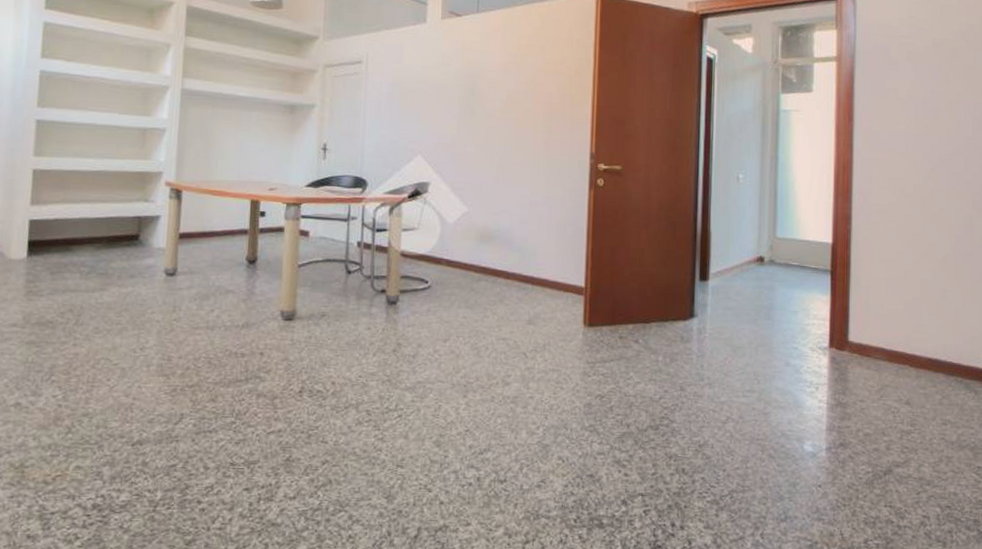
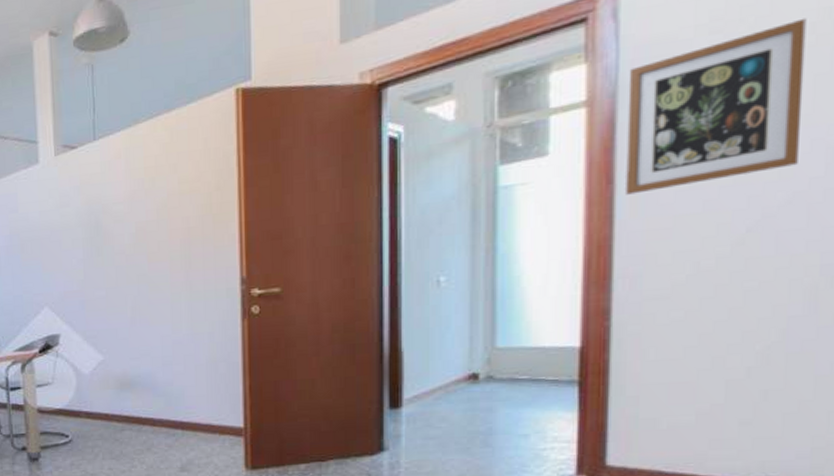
wall art: none [860,28,960,131] -> present [626,17,807,195]

